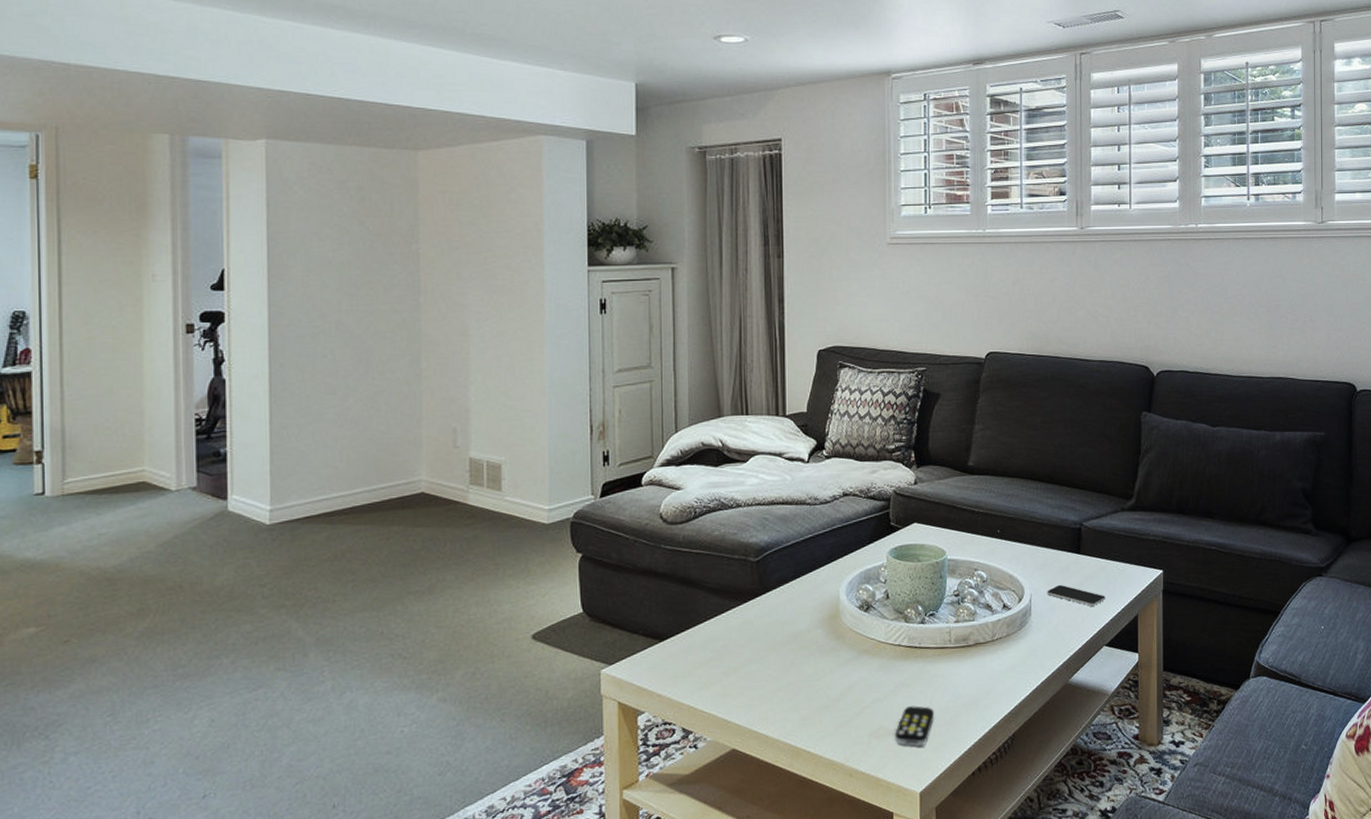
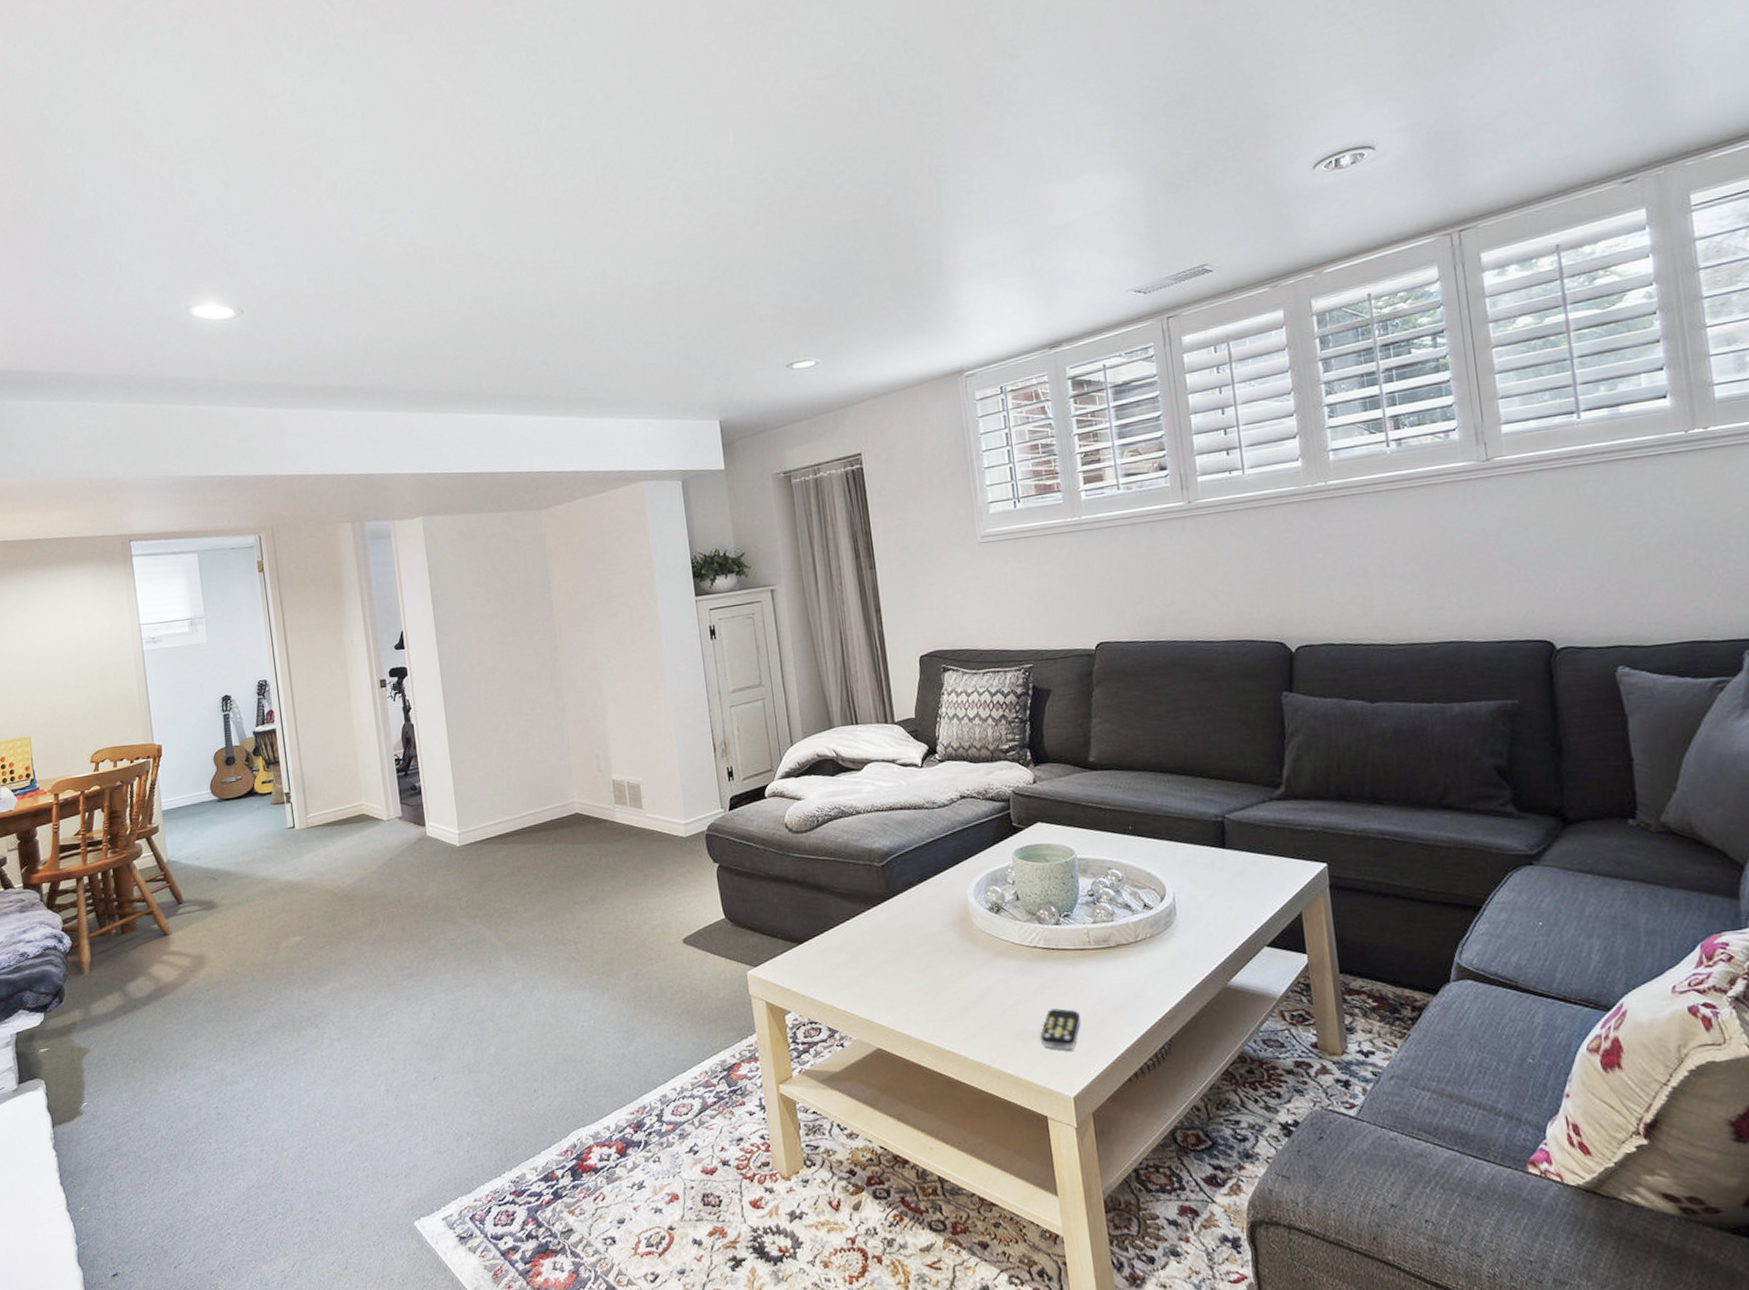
smartphone: present [1046,585,1106,606] -> none [1191,882,1261,904]

